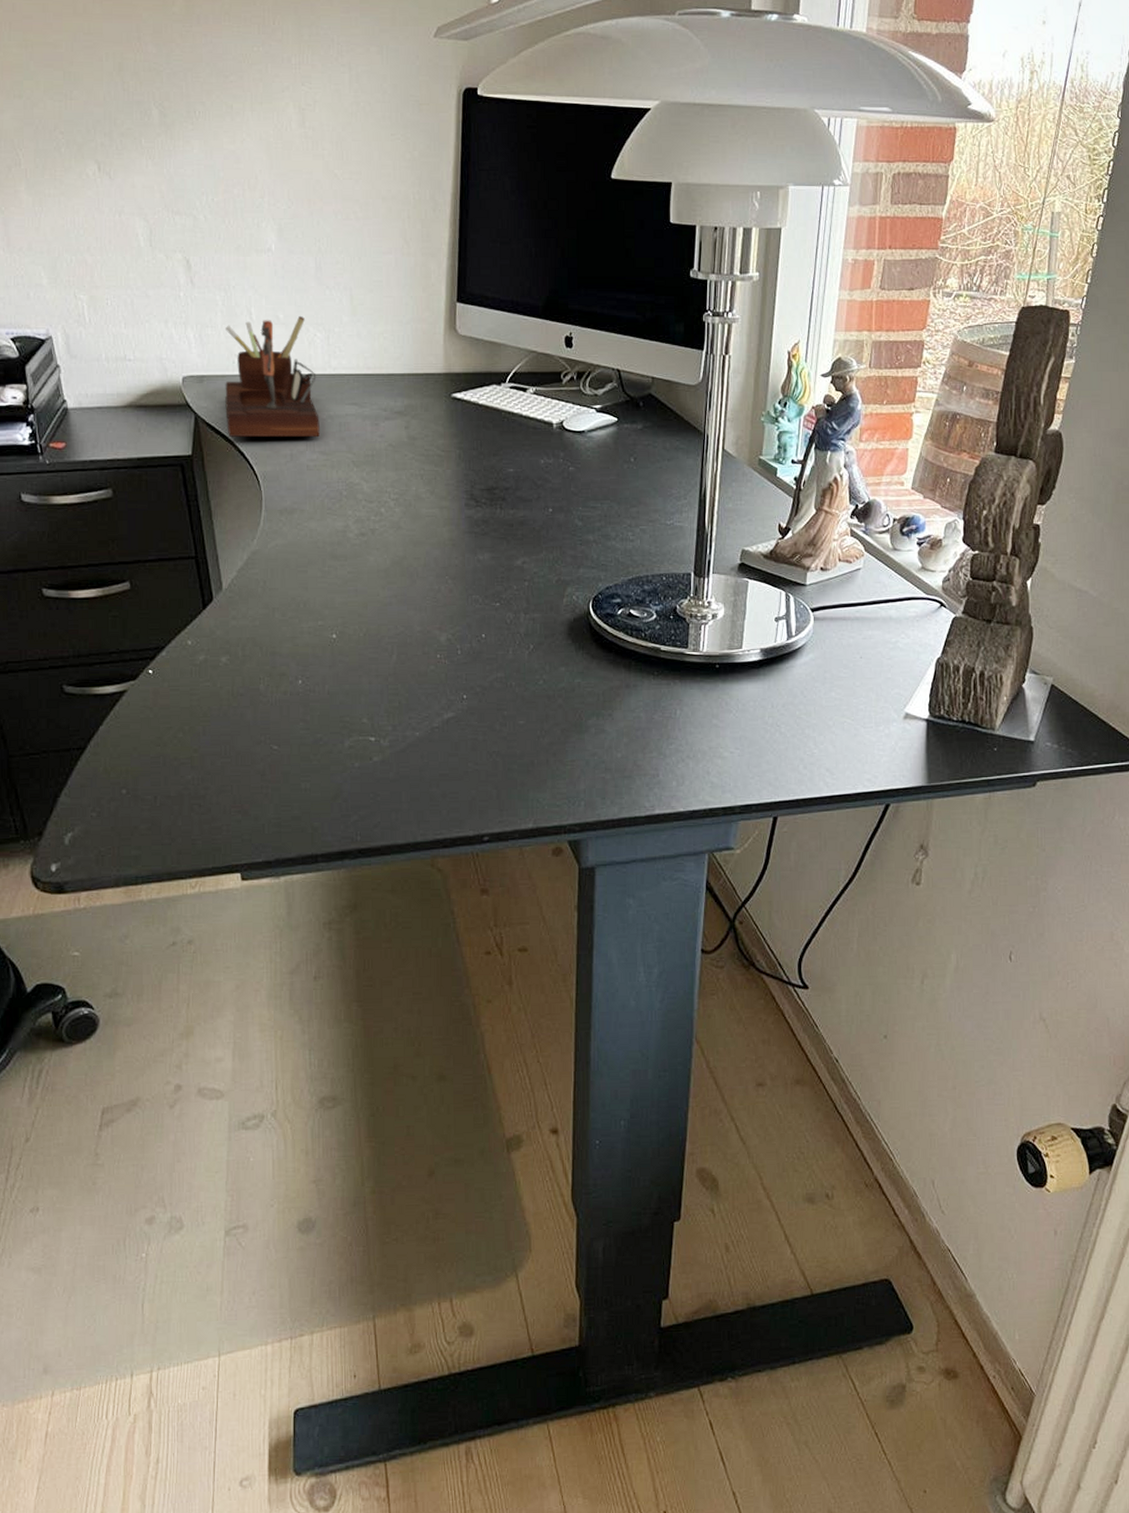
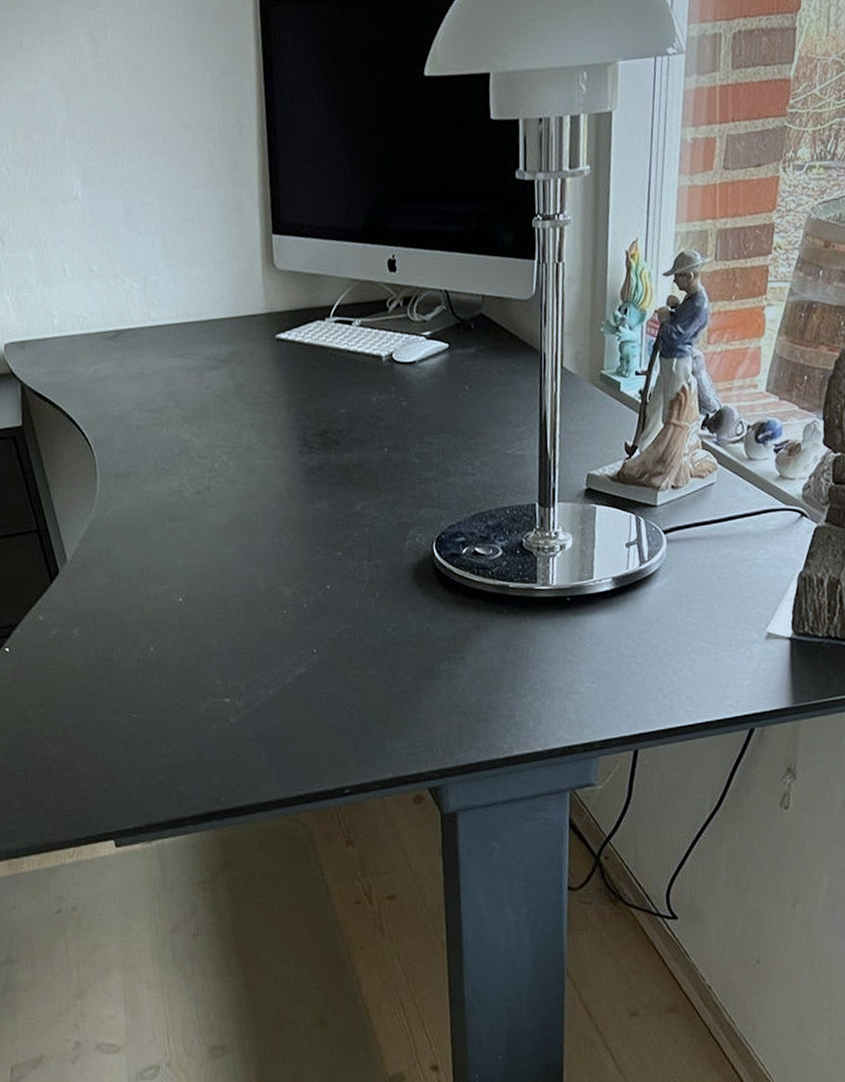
desk organizer: present [225,315,320,438] -> none [41,266,146,403]

